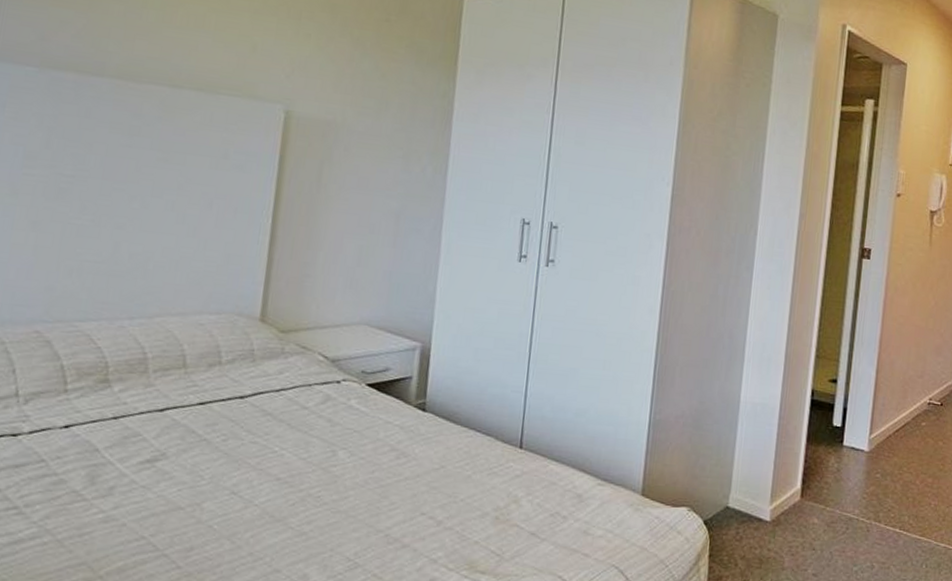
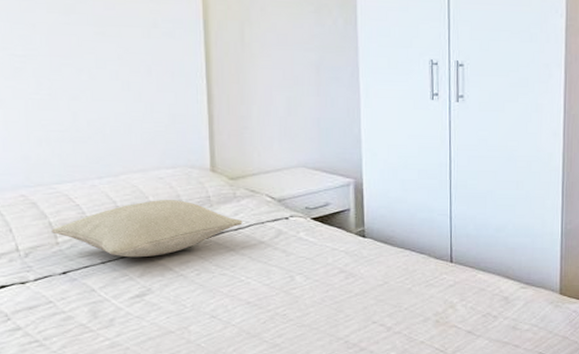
pillow: none [62,349,287,415] -> present [51,200,243,258]

